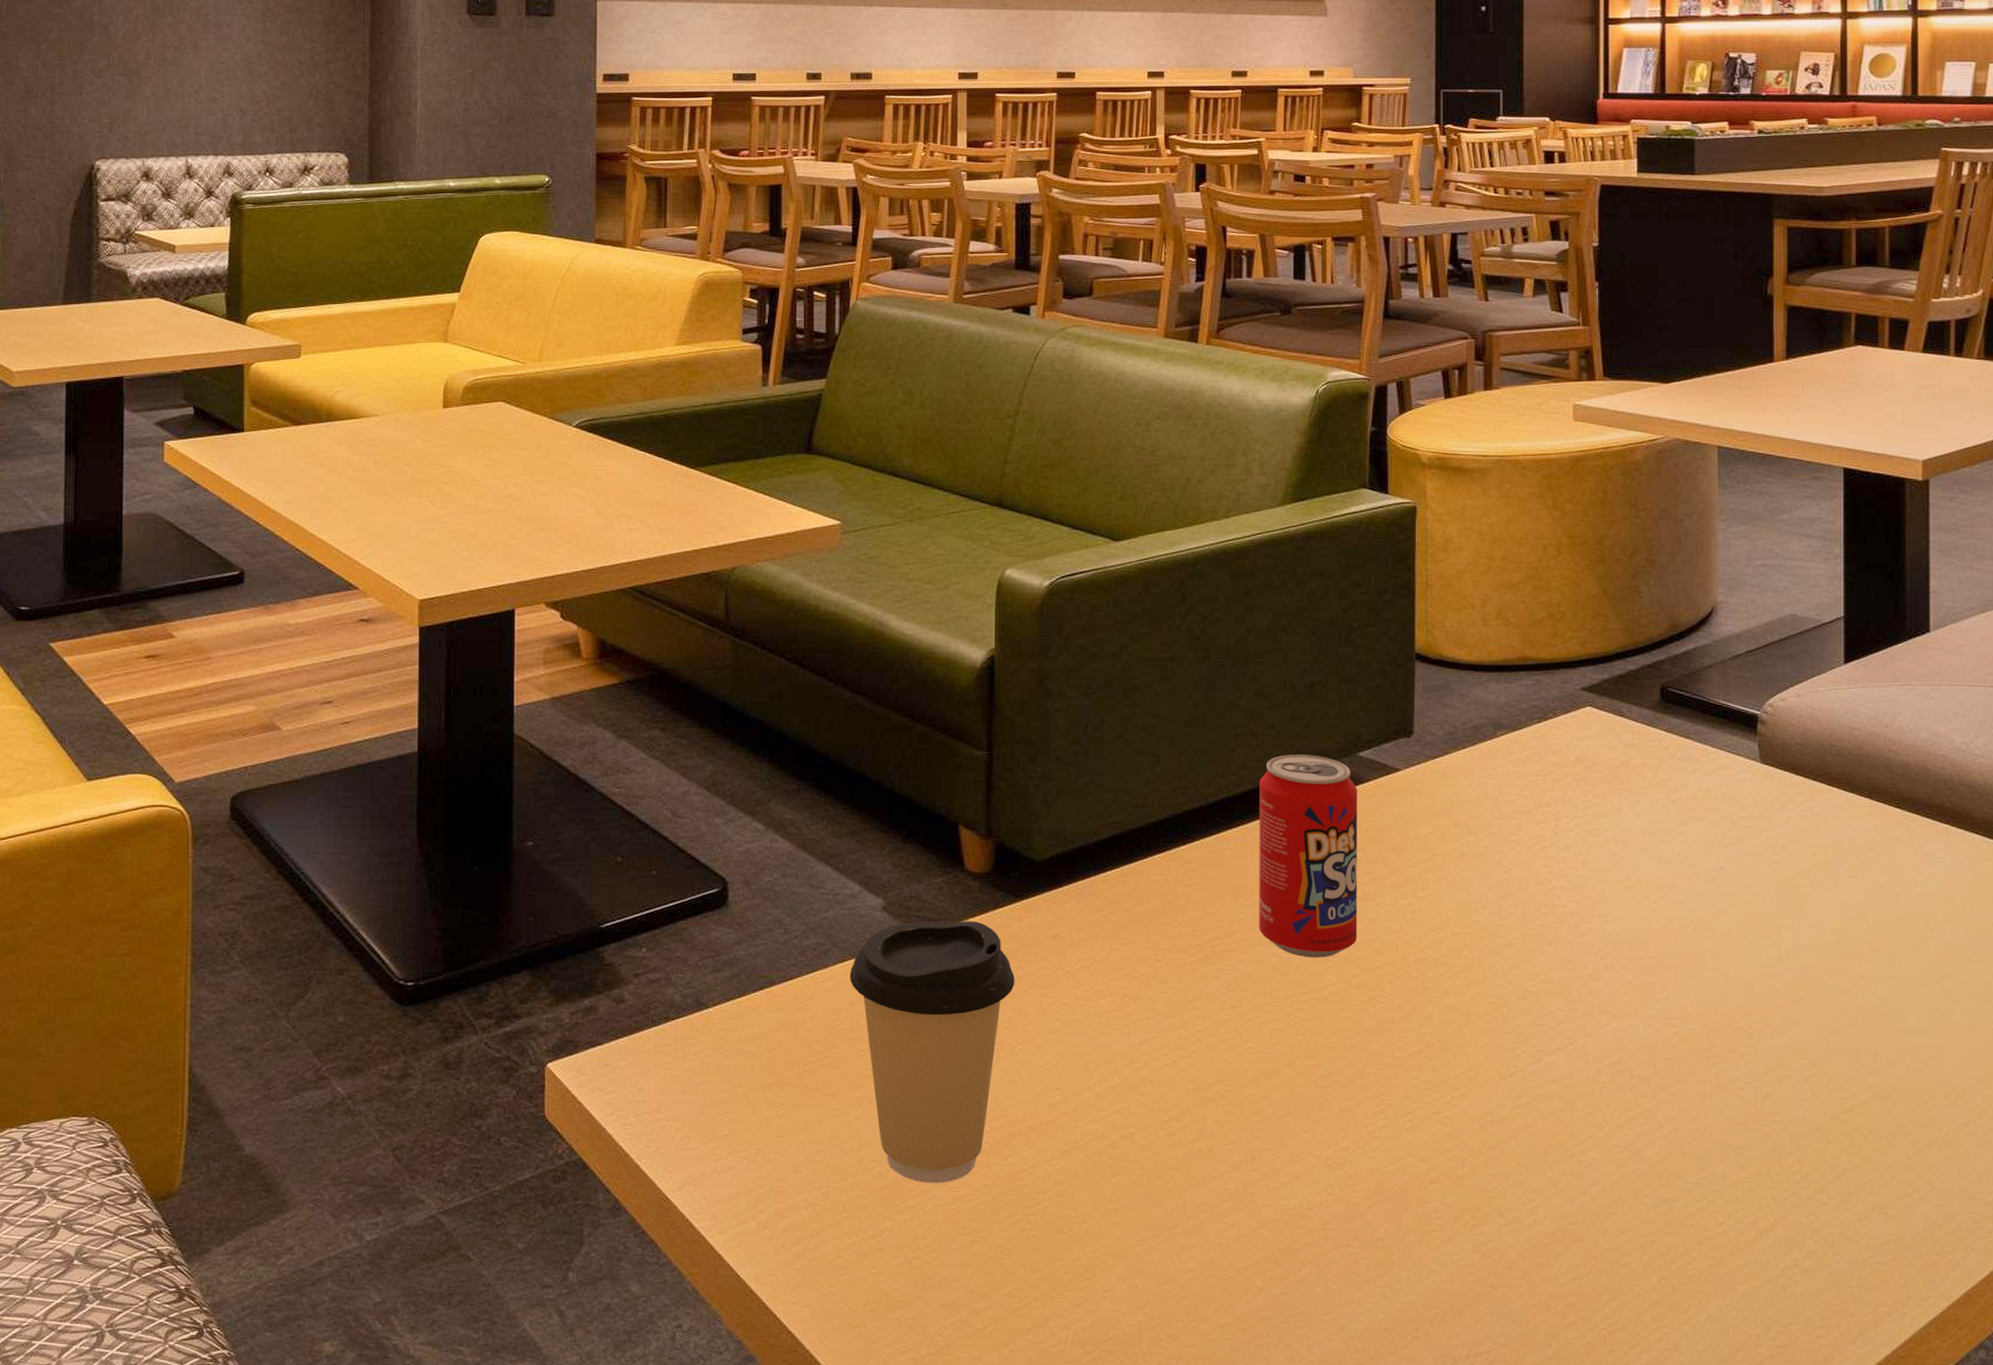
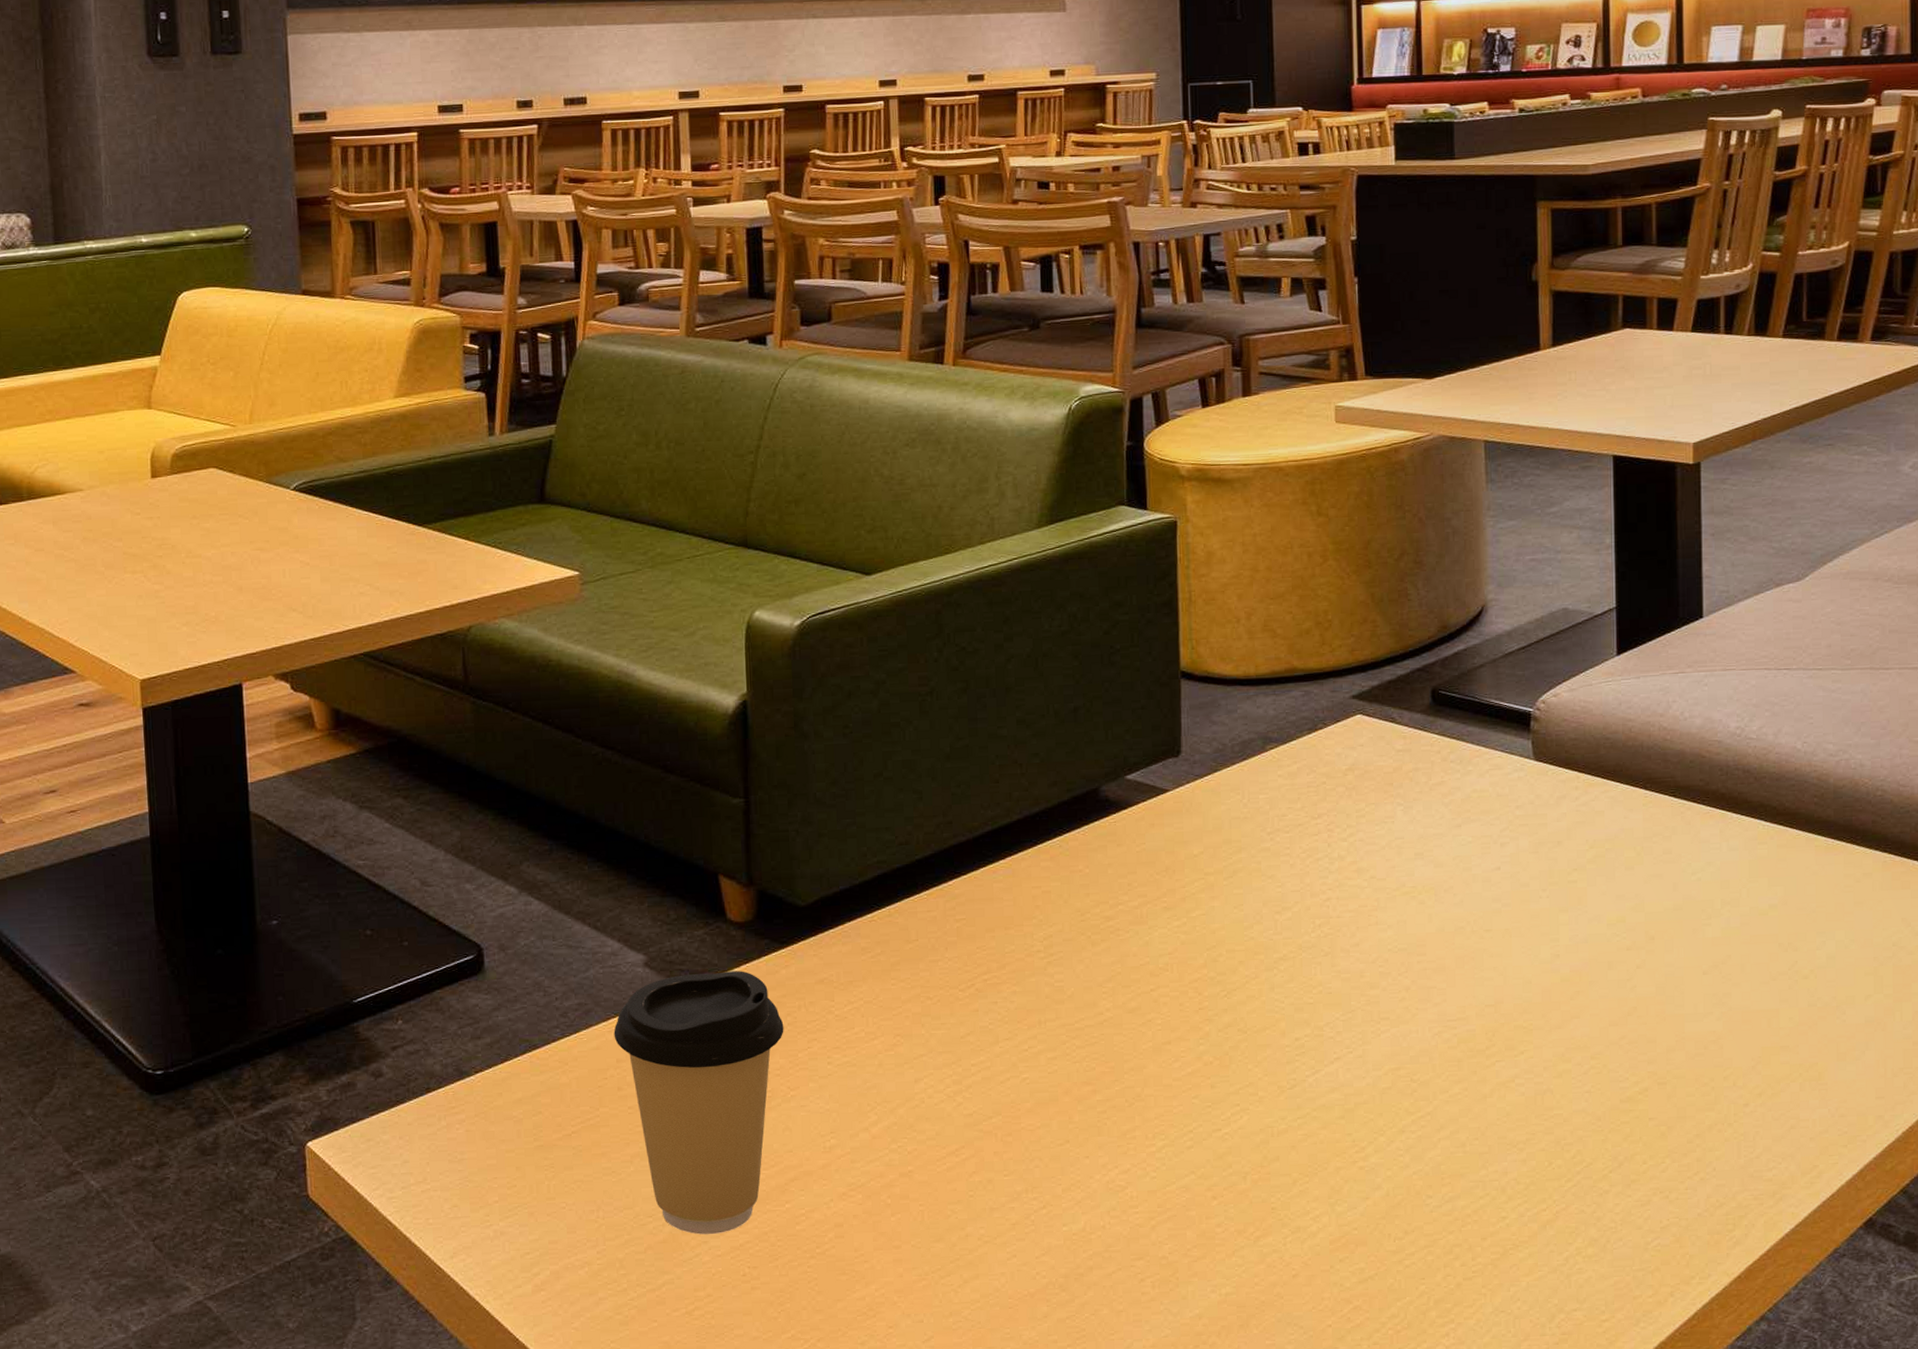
beverage can: present [1259,754,1358,958] -> none [1025,781,1131,985]

